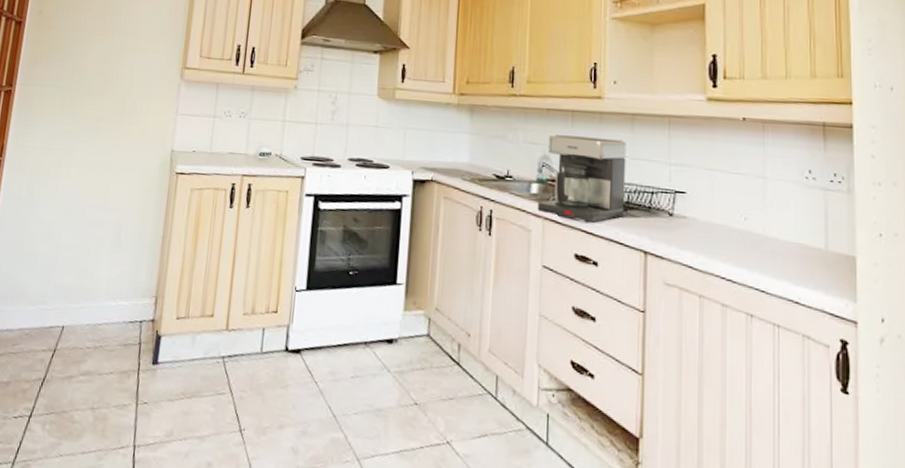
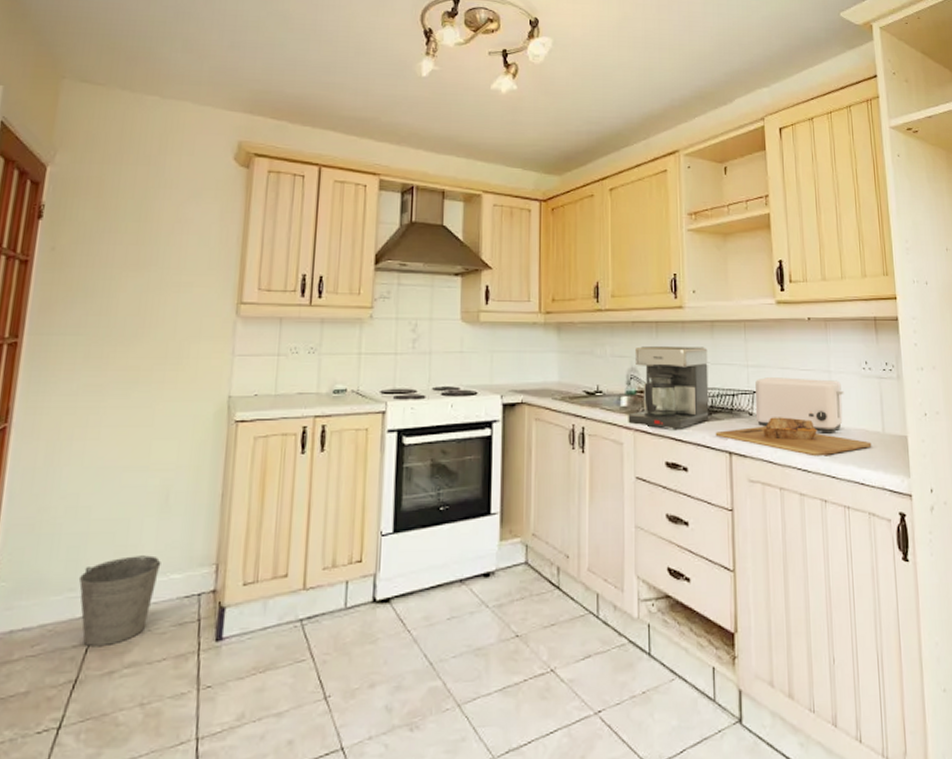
bucket: none [49,280,112,355] -> present [78,555,161,648]
cutting board: none [630,220,811,268] -> present [715,417,872,457]
toaster: none [676,177,781,245] -> present [755,377,844,434]

